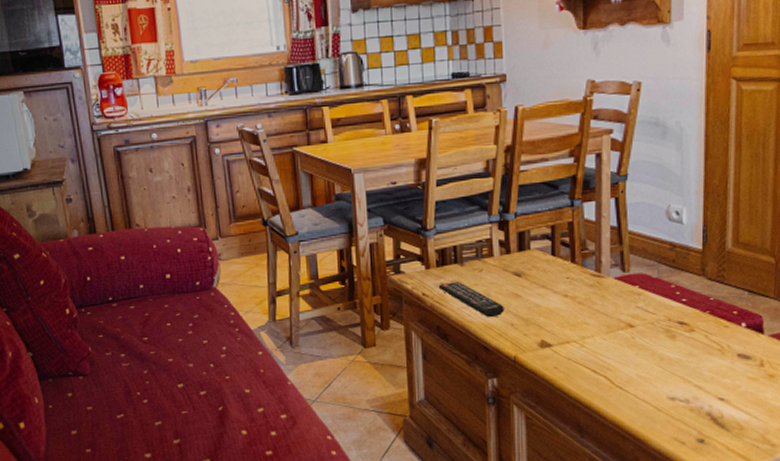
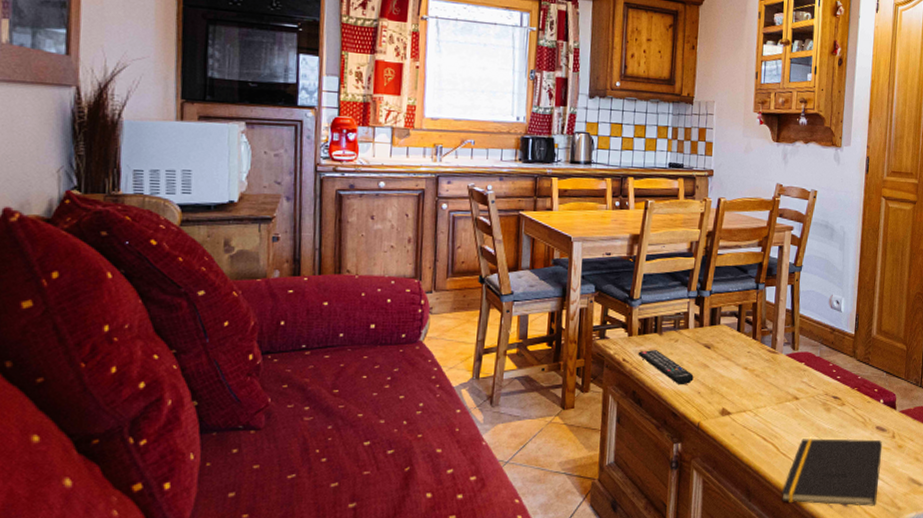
notepad: none [619,368,748,443] -> present [781,438,883,506]

